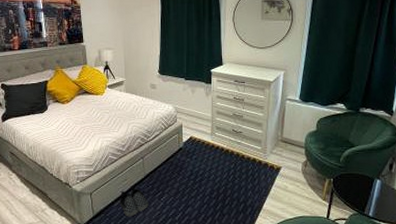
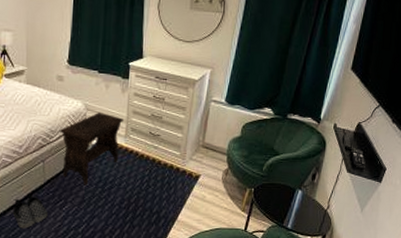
footstool: none [154,114,209,178] -> present [59,113,123,186]

